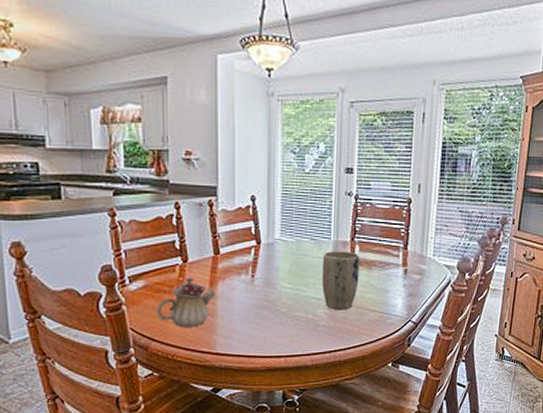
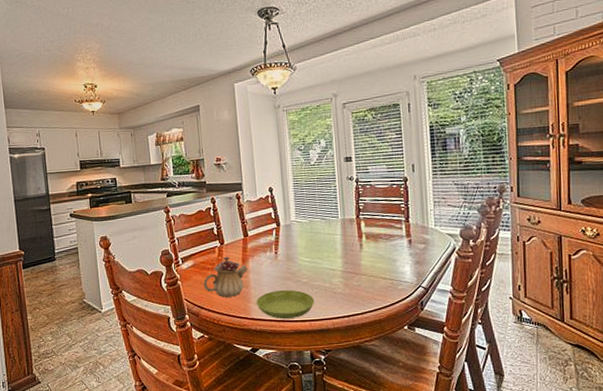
saucer: none [223,321,293,354] -> present [256,290,315,319]
plant pot: present [321,251,360,310] -> none [333,227,368,279]

